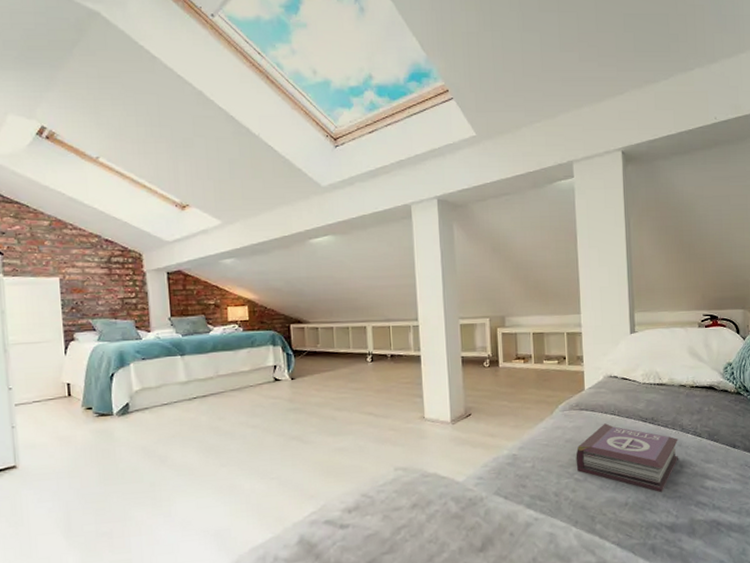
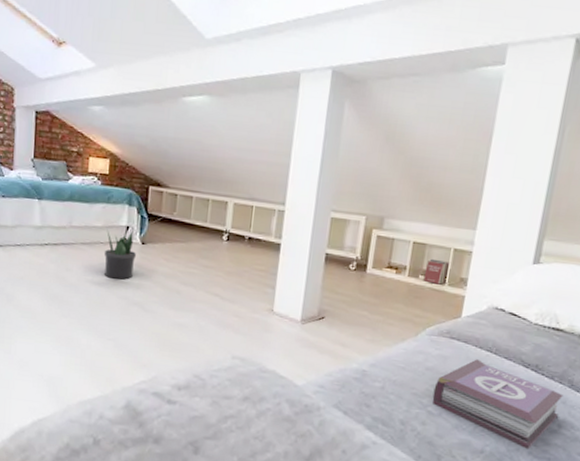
planter: none [255,369,287,420] -> present [104,229,136,281]
books: none [547,344,568,366] -> present [423,258,451,285]

